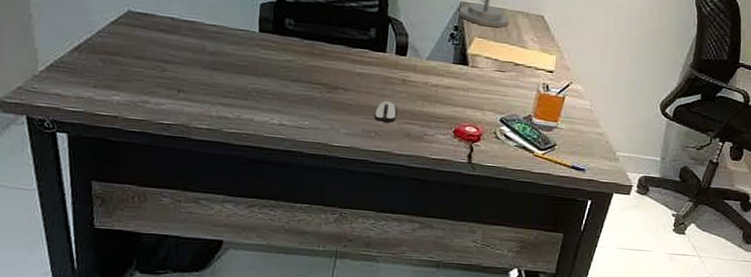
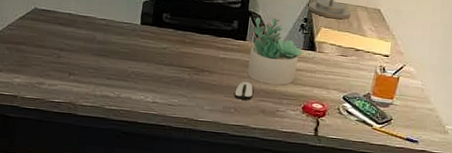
succulent plant: none [388,24,454,106] -> present [247,17,304,86]

